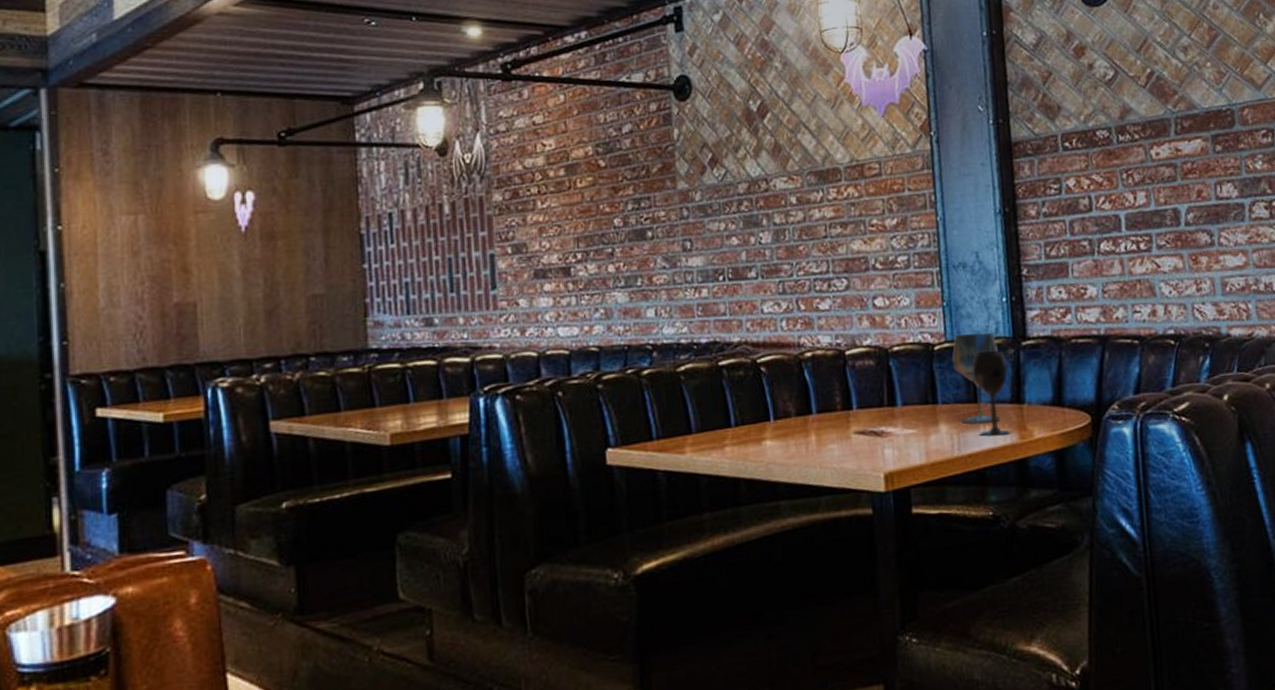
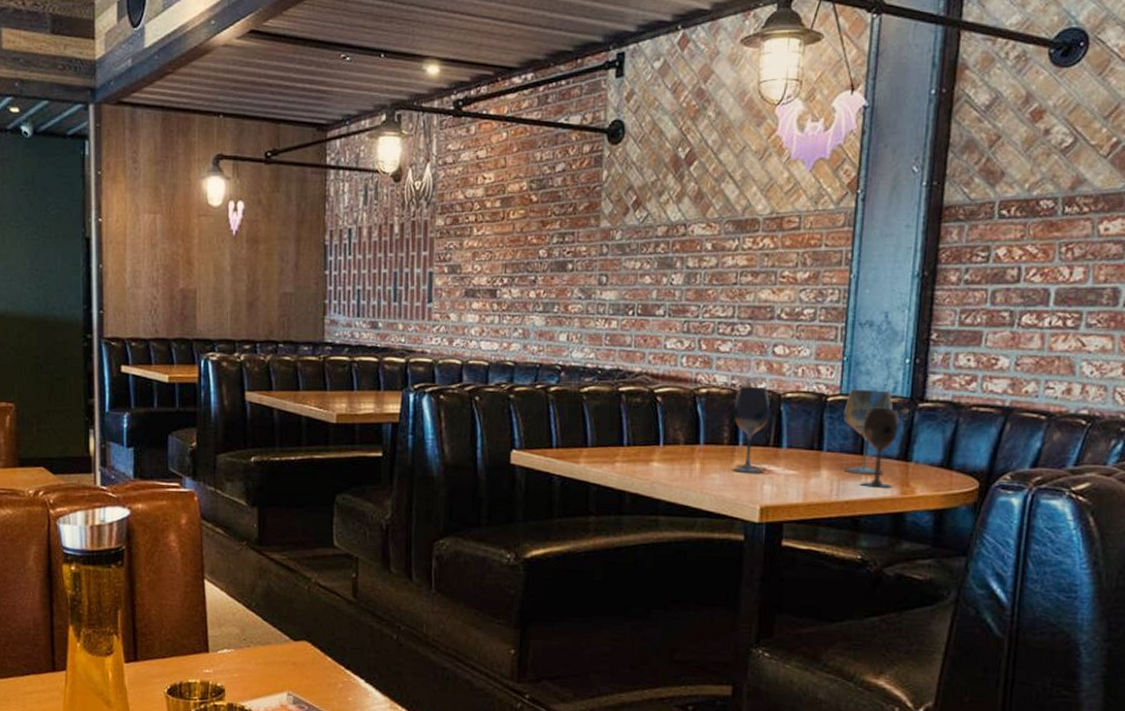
wineglass: none [842,344,881,440] -> present [732,386,770,474]

